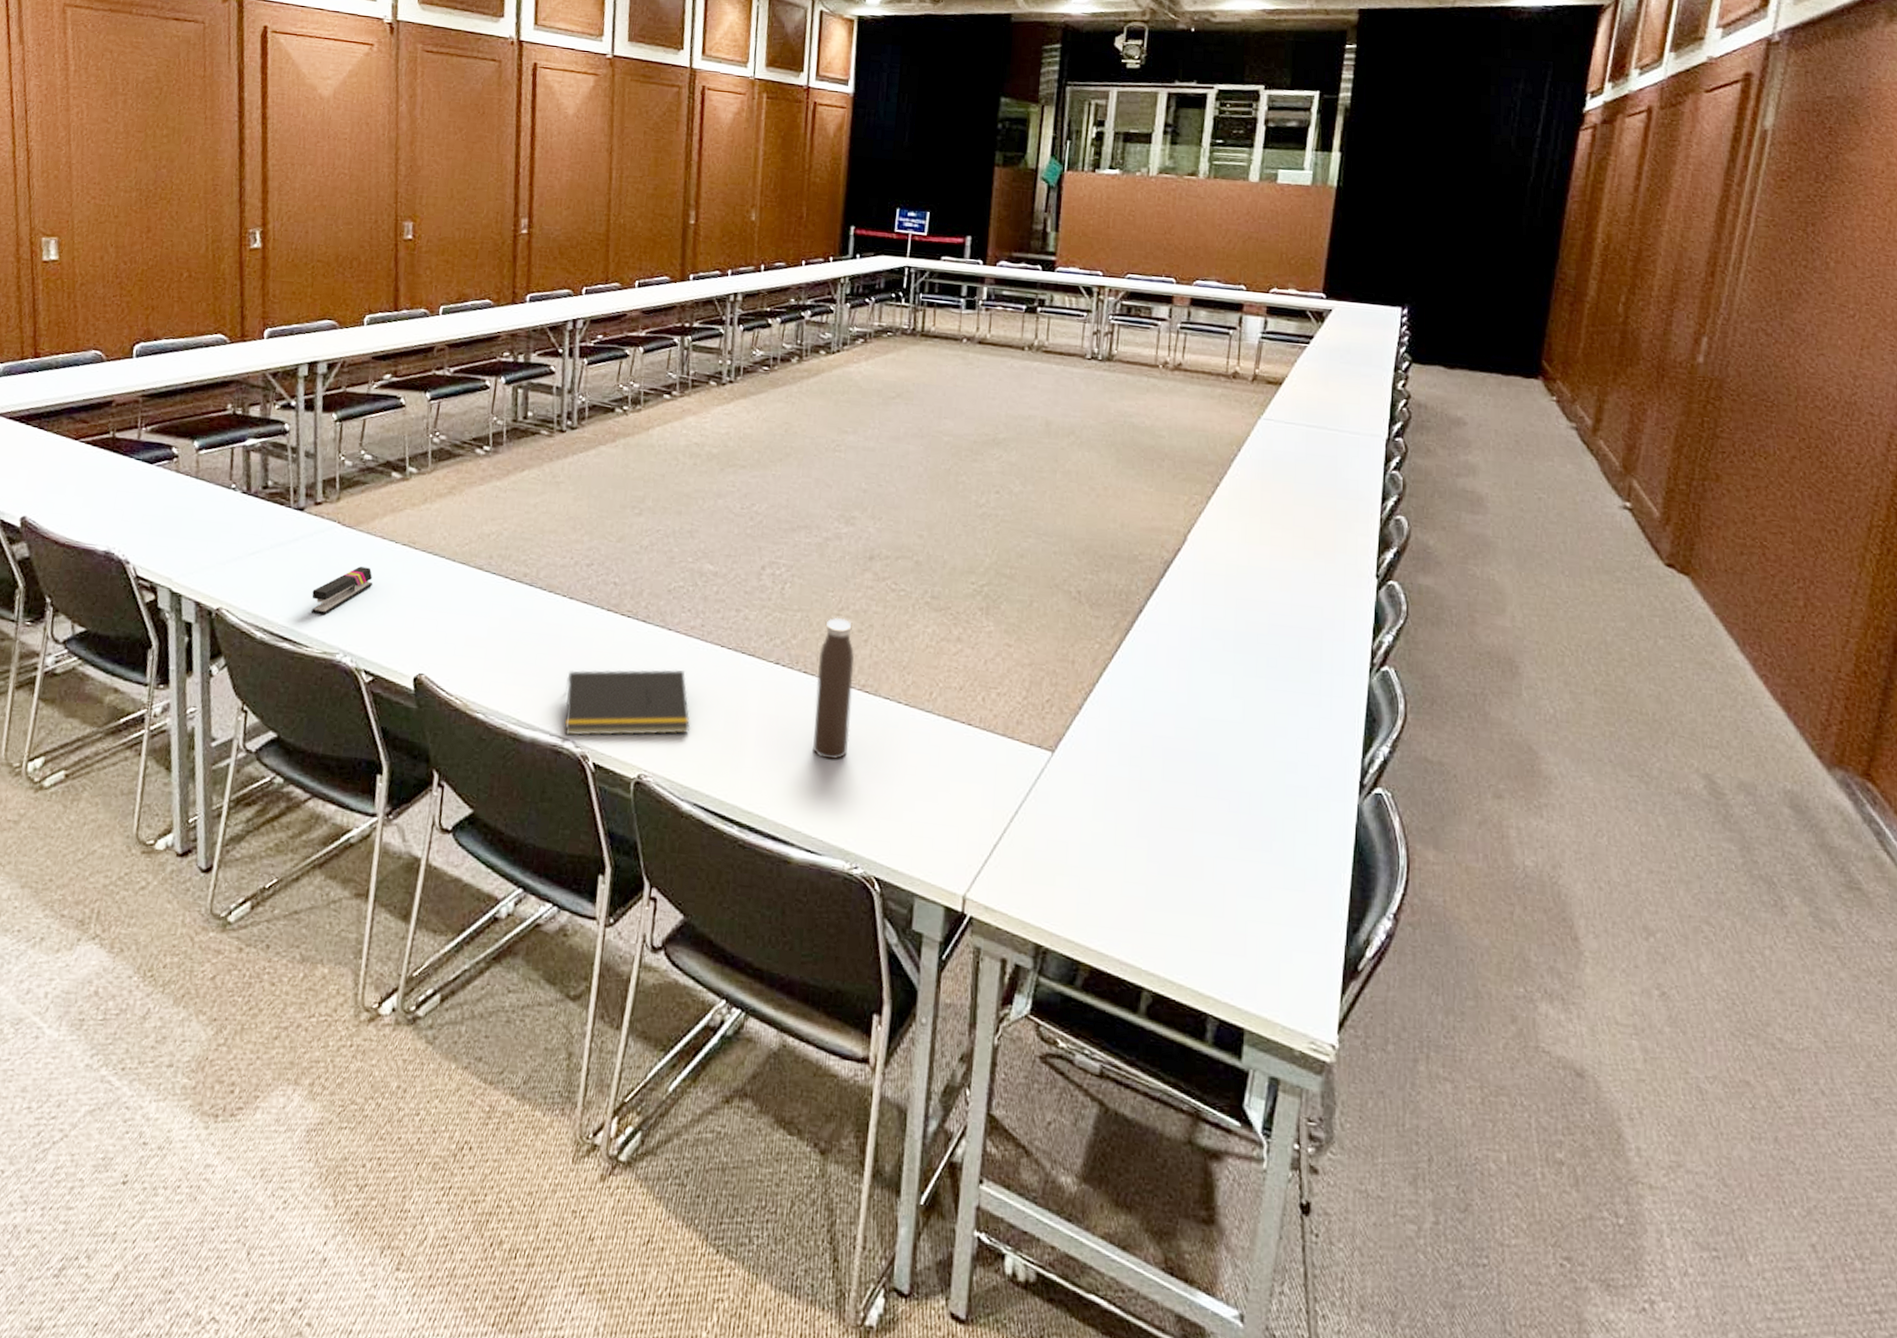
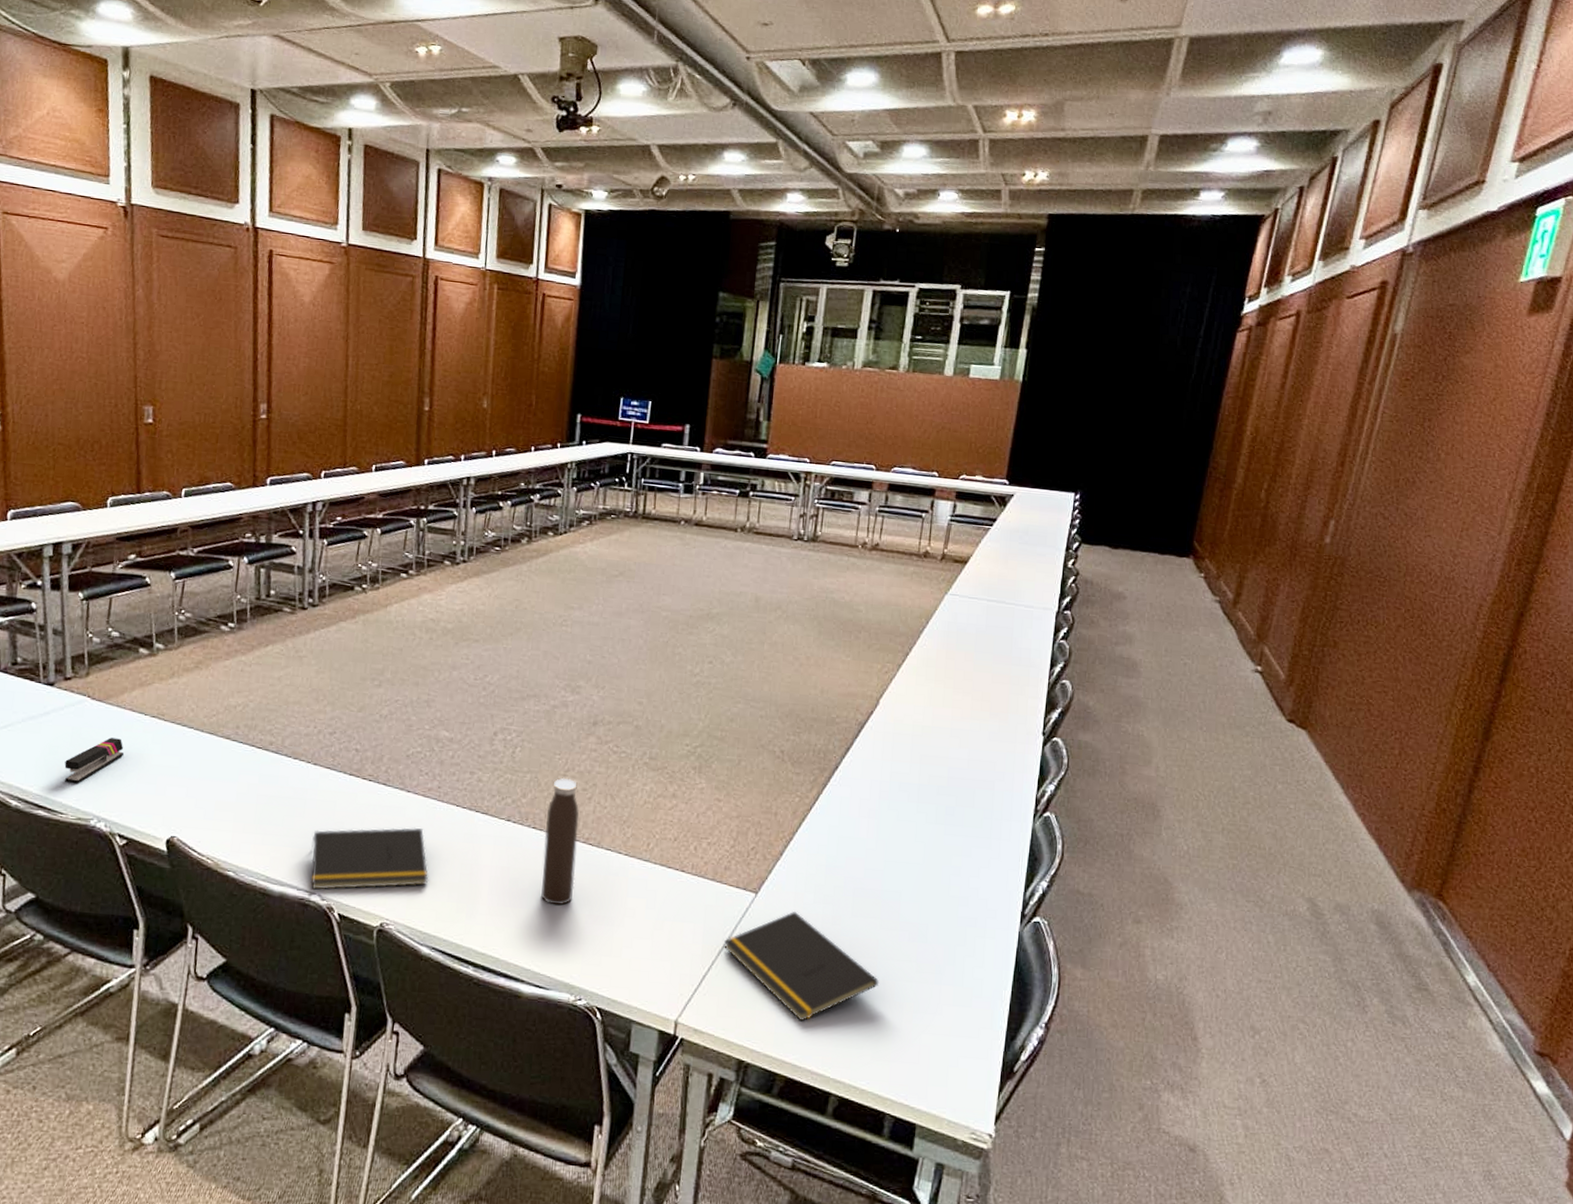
notepad: none [1016,774,1197,902] -> present [723,912,880,1022]

